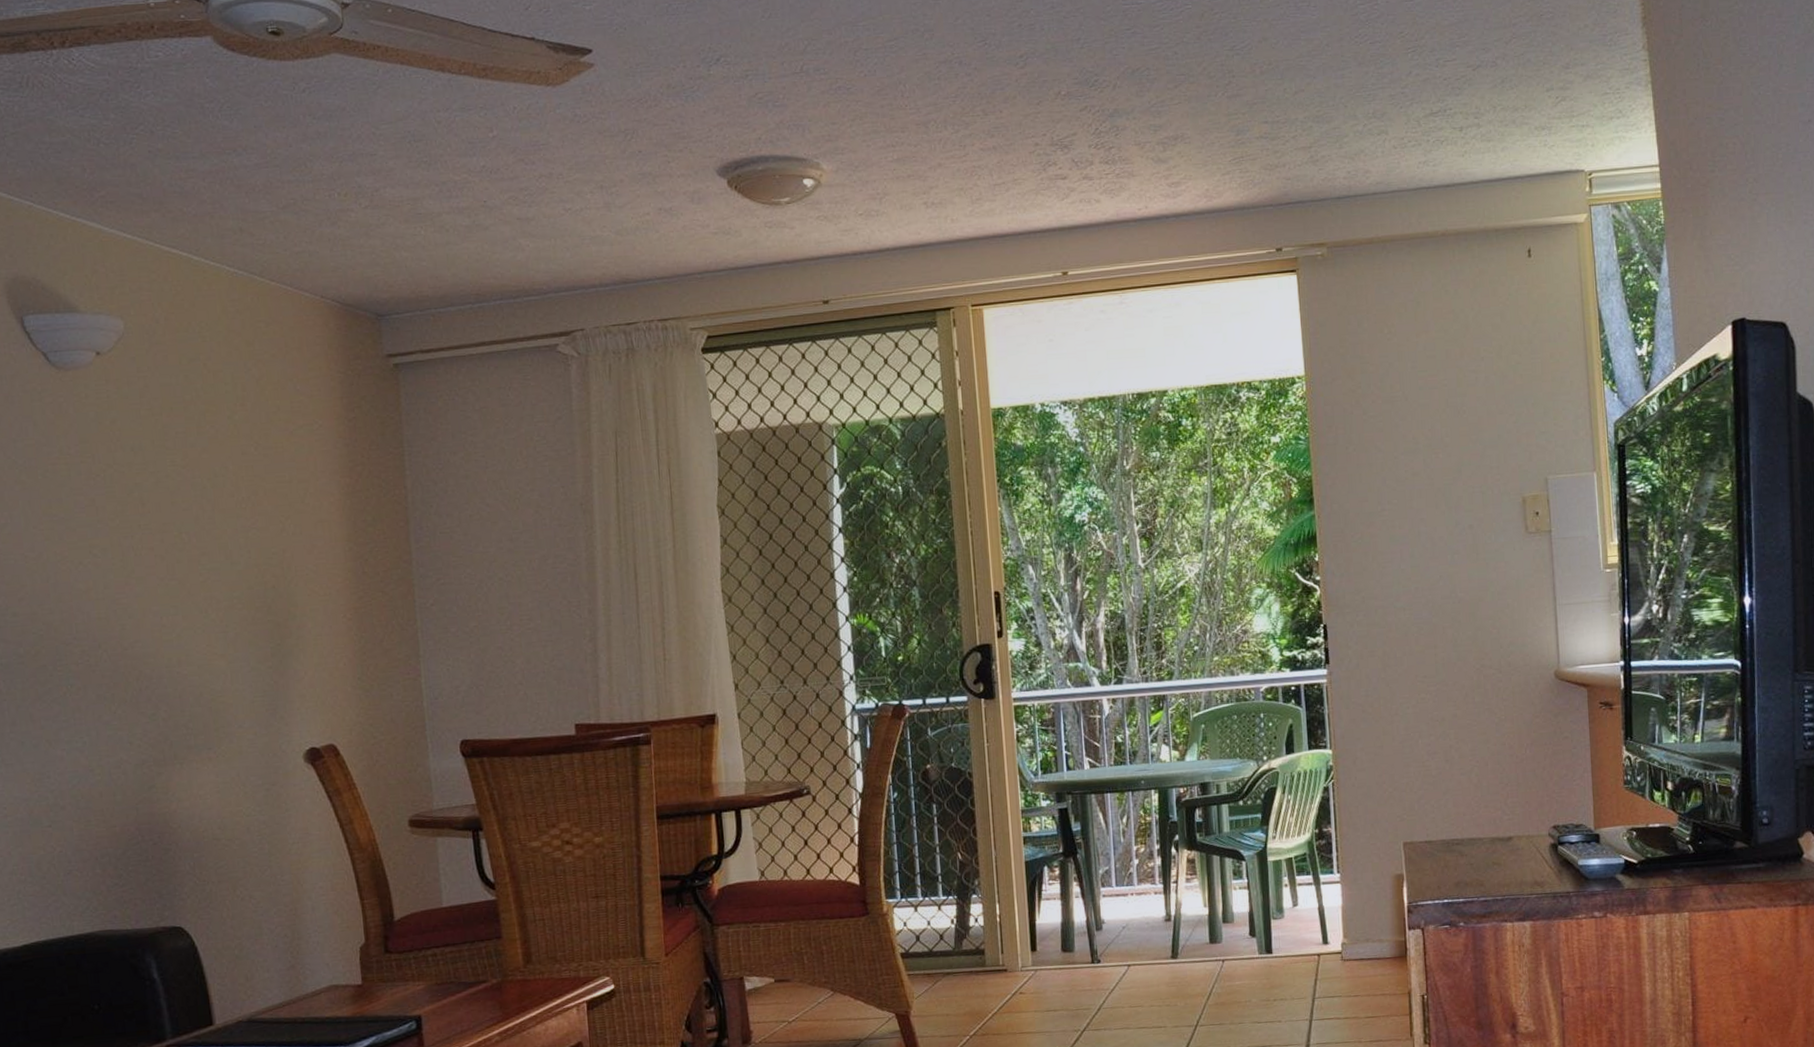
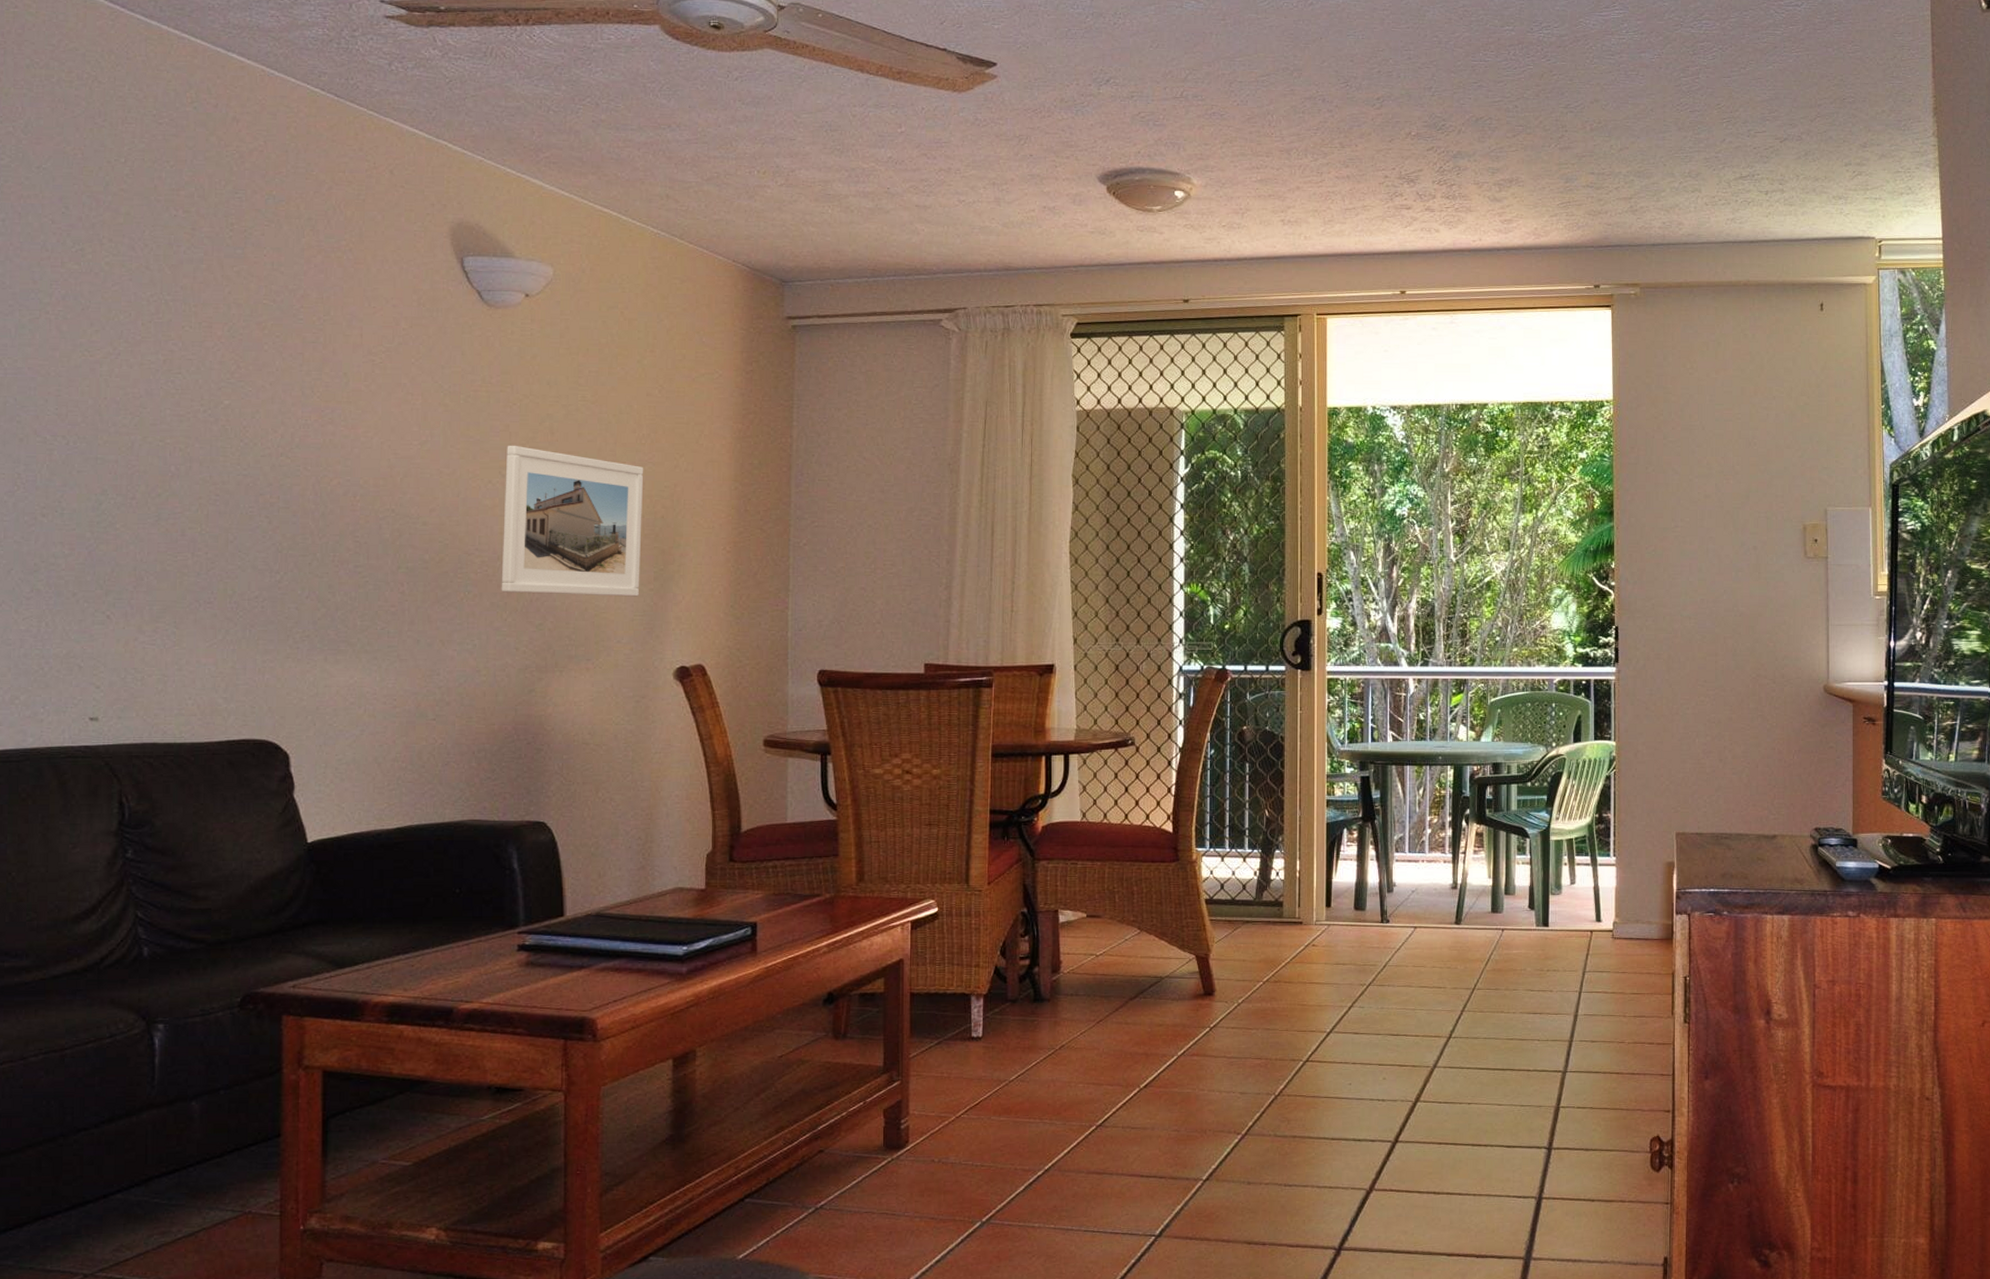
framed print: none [95,520,257,683] -> present [501,445,644,597]

